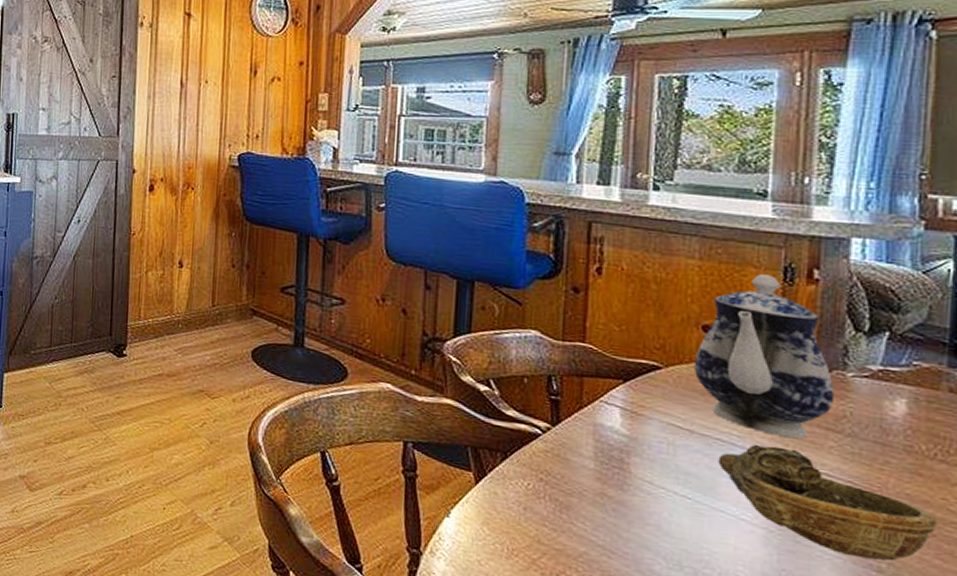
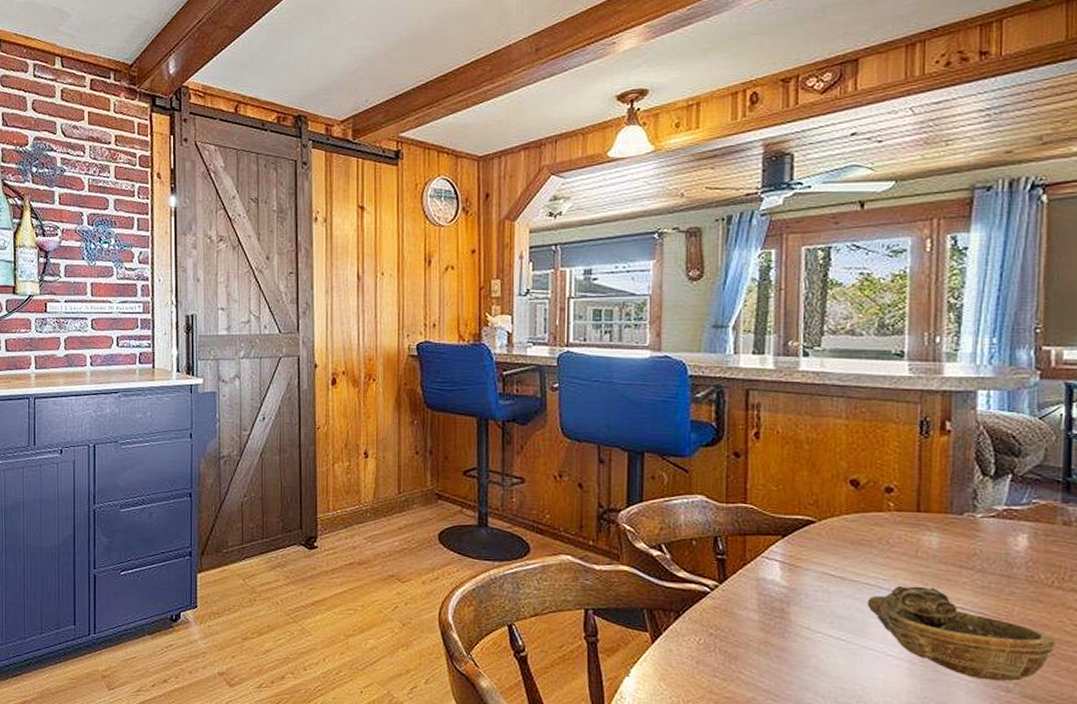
teapot: present [693,274,835,438] -> none [843,429,967,577]

